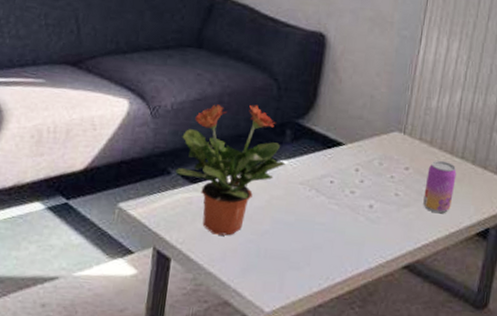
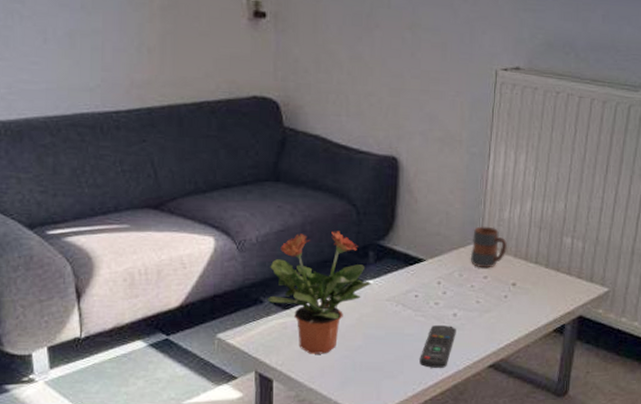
remote control: none [328,215,371,264] -> present [419,324,456,368]
mug: none [392,113,433,159] -> present [470,226,507,268]
beverage can: present [423,160,457,214] -> none [503,267,532,316]

